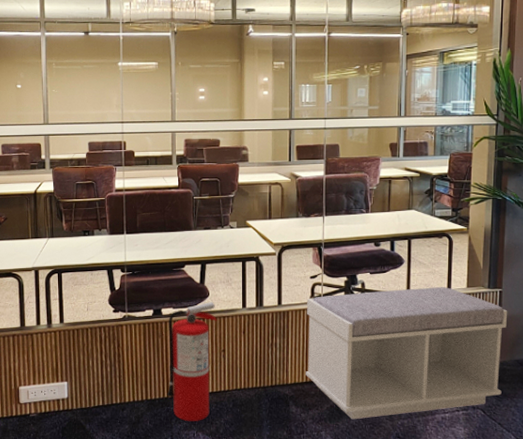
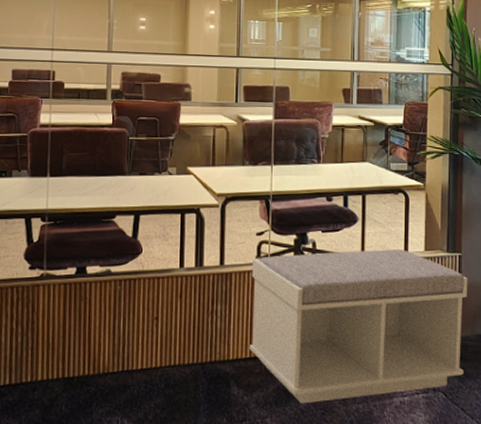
fire extinguisher: present [167,301,217,422] -> none [88,259,150,406]

